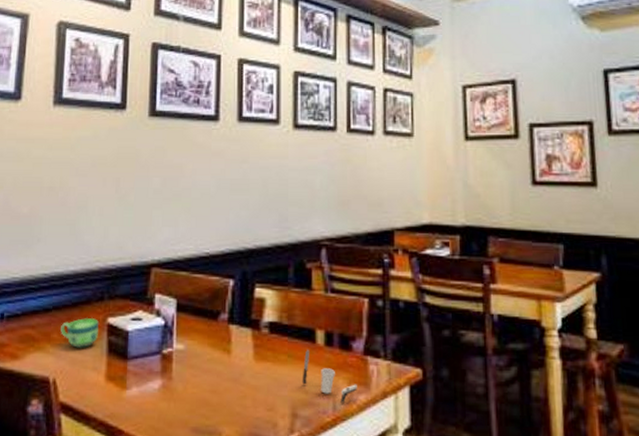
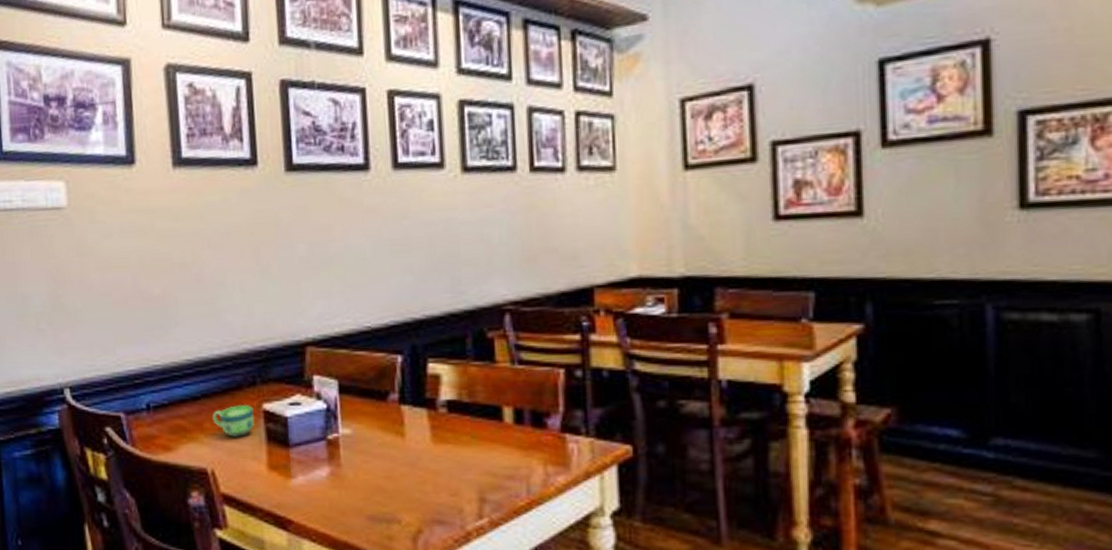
cup: present [302,349,357,404] -> none [489,428,555,487]

